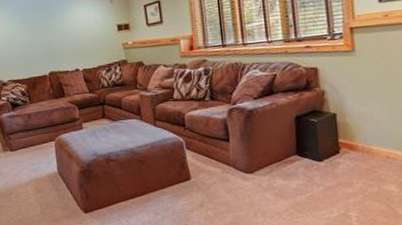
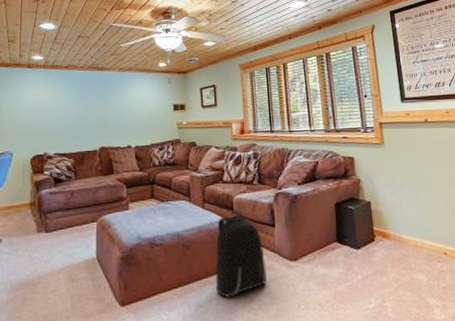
backpack: none [169,130,222,207] -> present [215,214,267,298]

